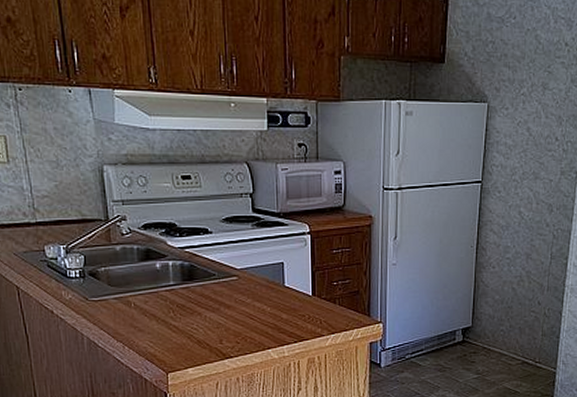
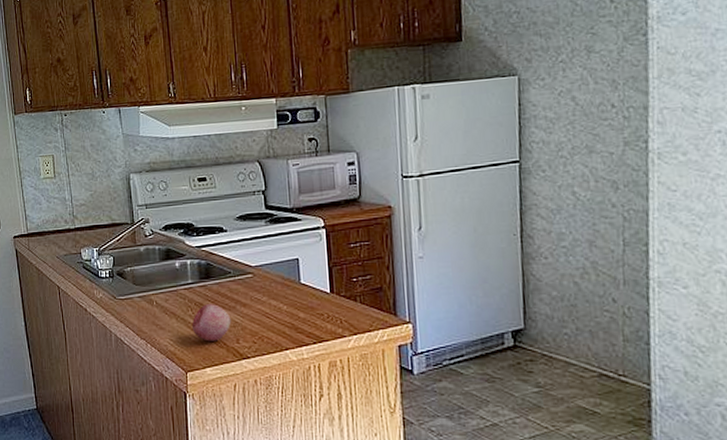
fruit: none [173,306,215,343] -> present [191,304,232,341]

